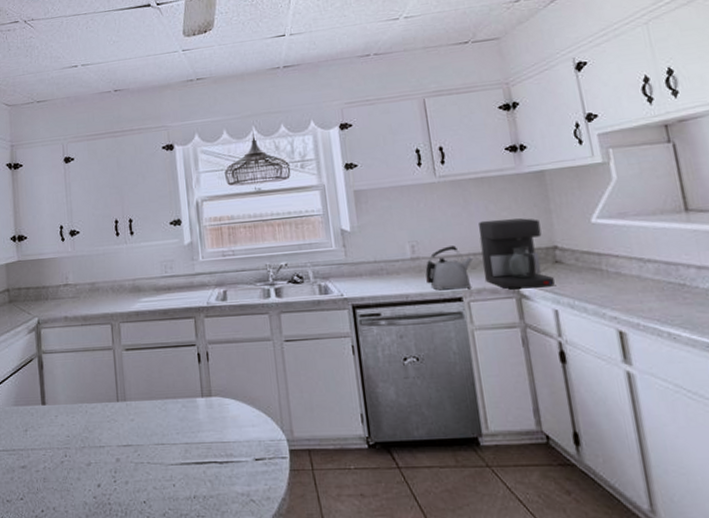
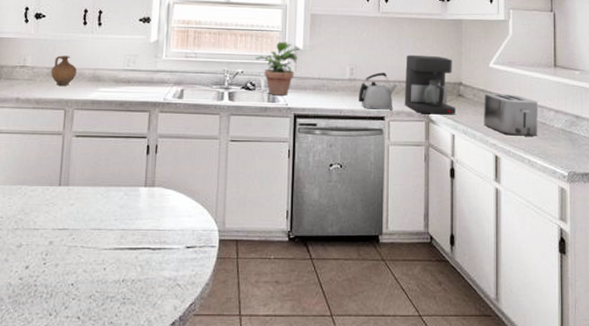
ceramic jug: none [92,269,117,300] -> present [51,55,77,86]
potted plant: none [298,225,347,287] -> present [256,41,300,96]
toaster: none [590,252,676,305] -> present [484,93,539,136]

